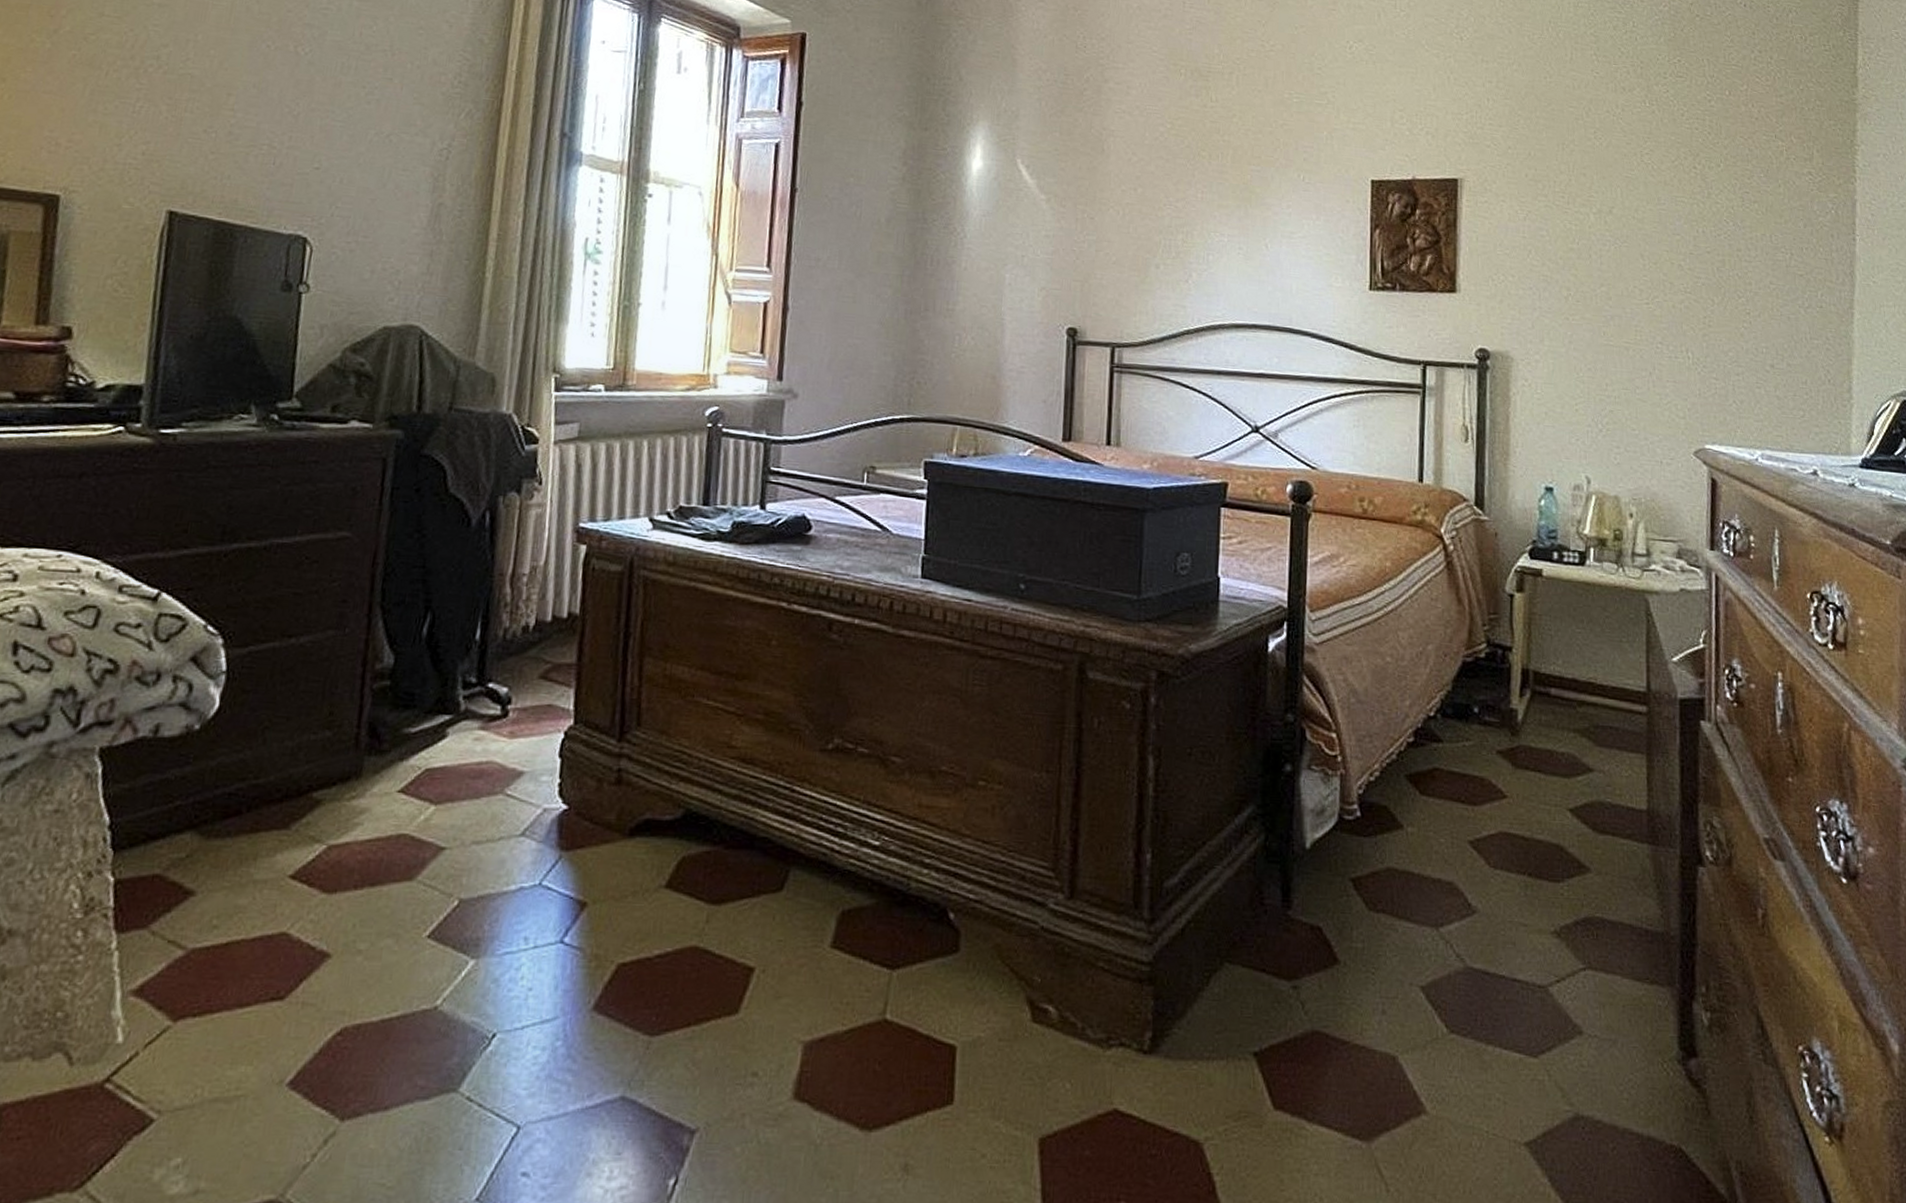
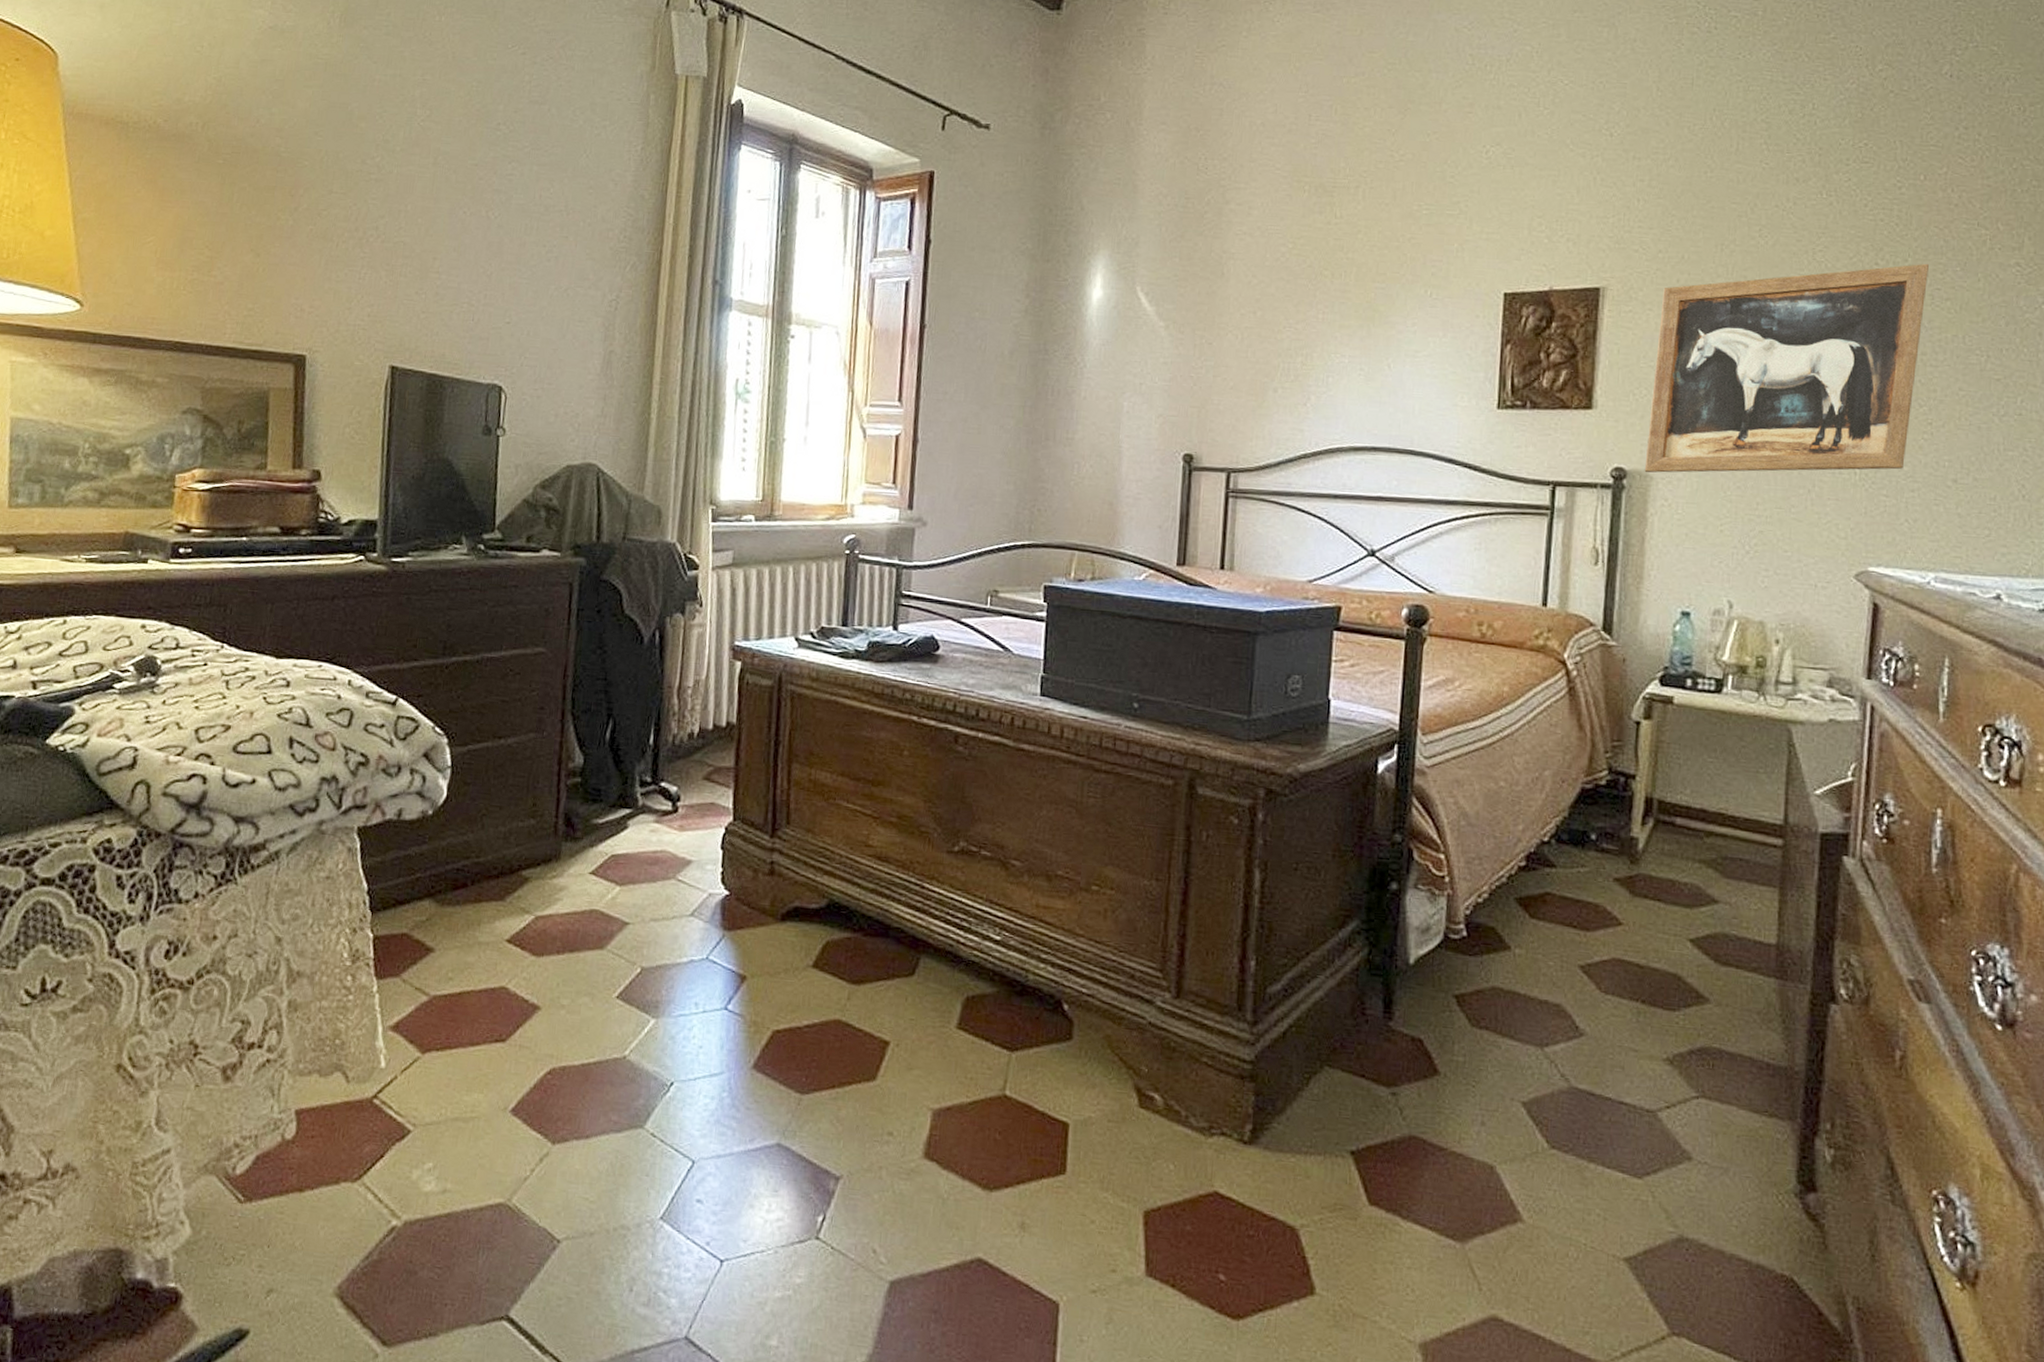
wall art: none [1505,169,1738,355] -> present [1644,263,1929,473]

